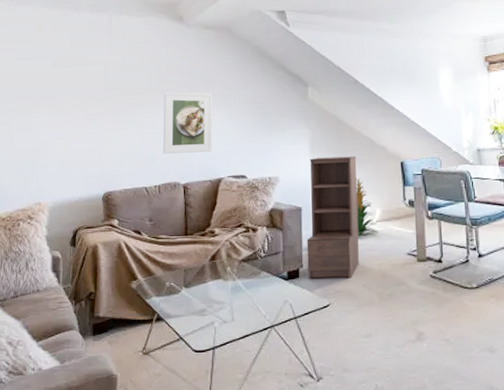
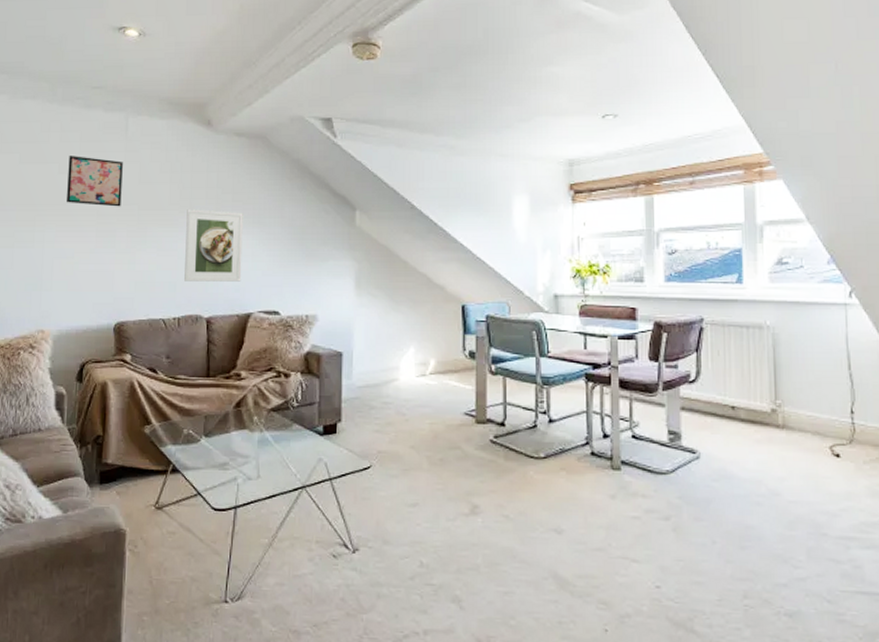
wall art: none [59,51,108,93] -> present [67,156,123,207]
bookshelf: present [307,156,359,279] -> none [346,295,410,438]
indoor plant: present [355,178,379,237] -> none [406,321,432,390]

